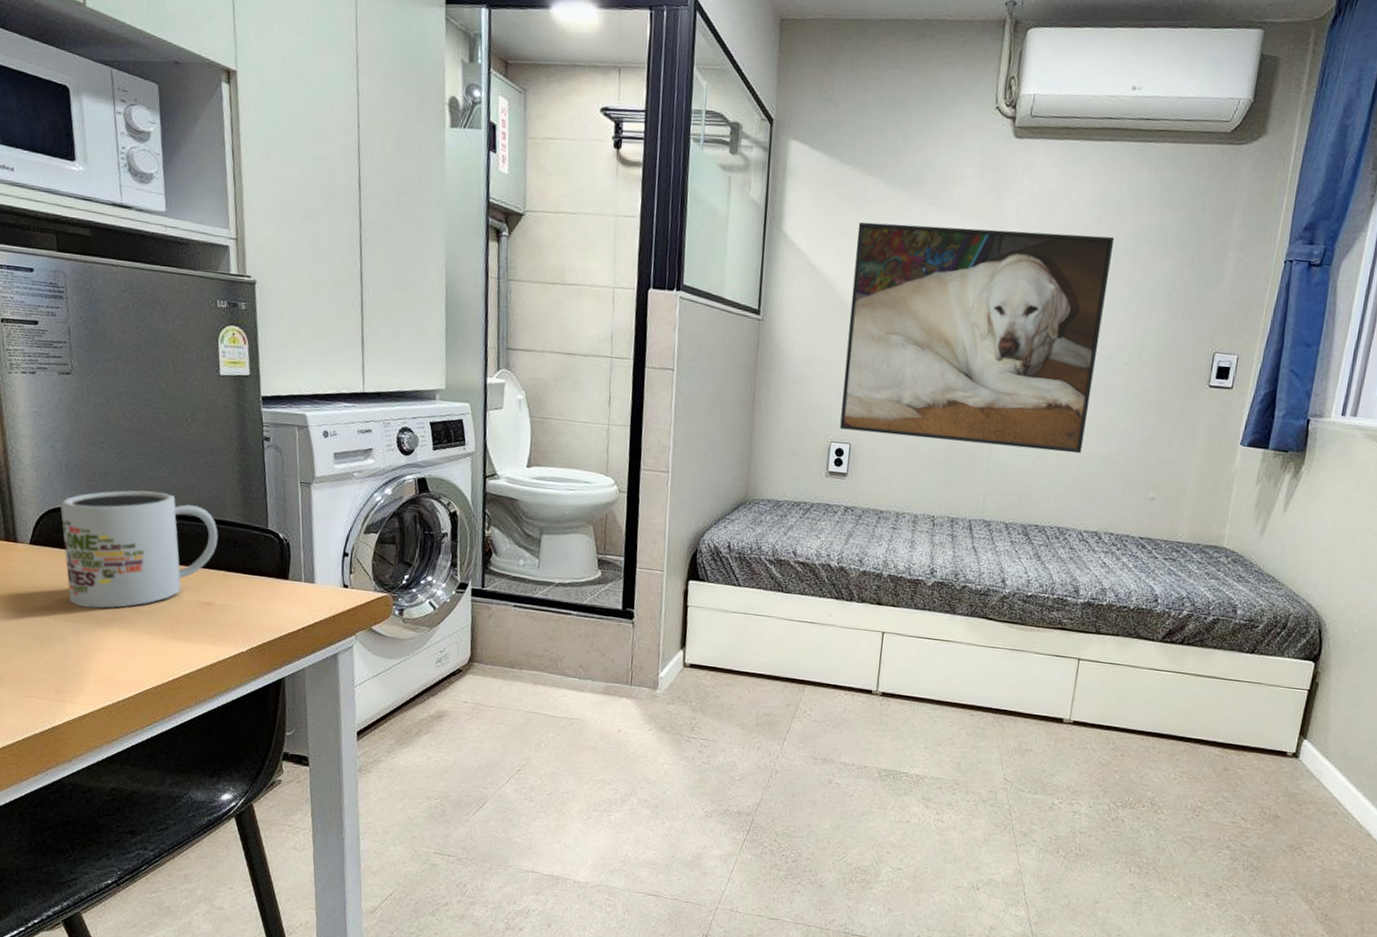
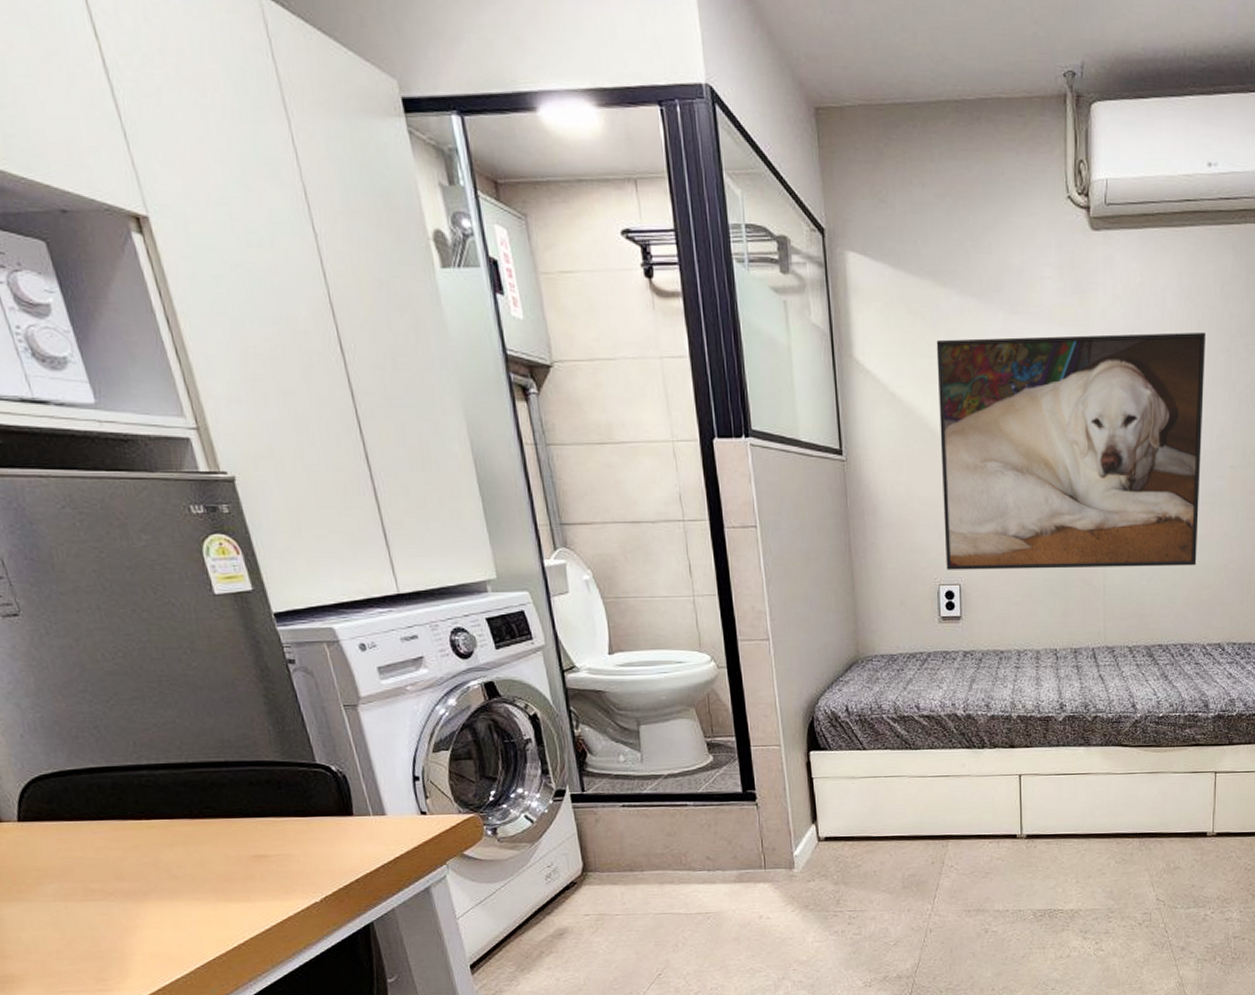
mug: present [60,490,218,609] -> none [45,740,258,883]

